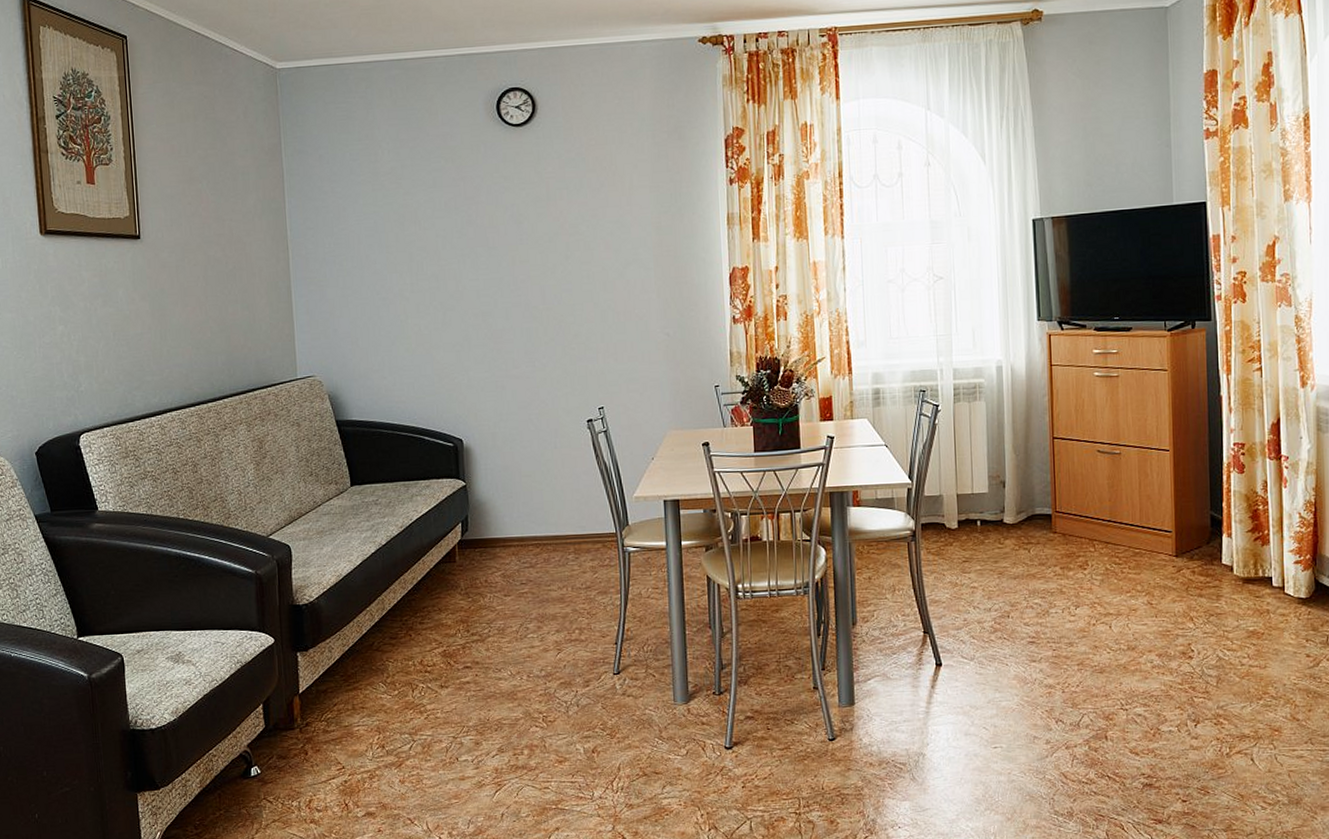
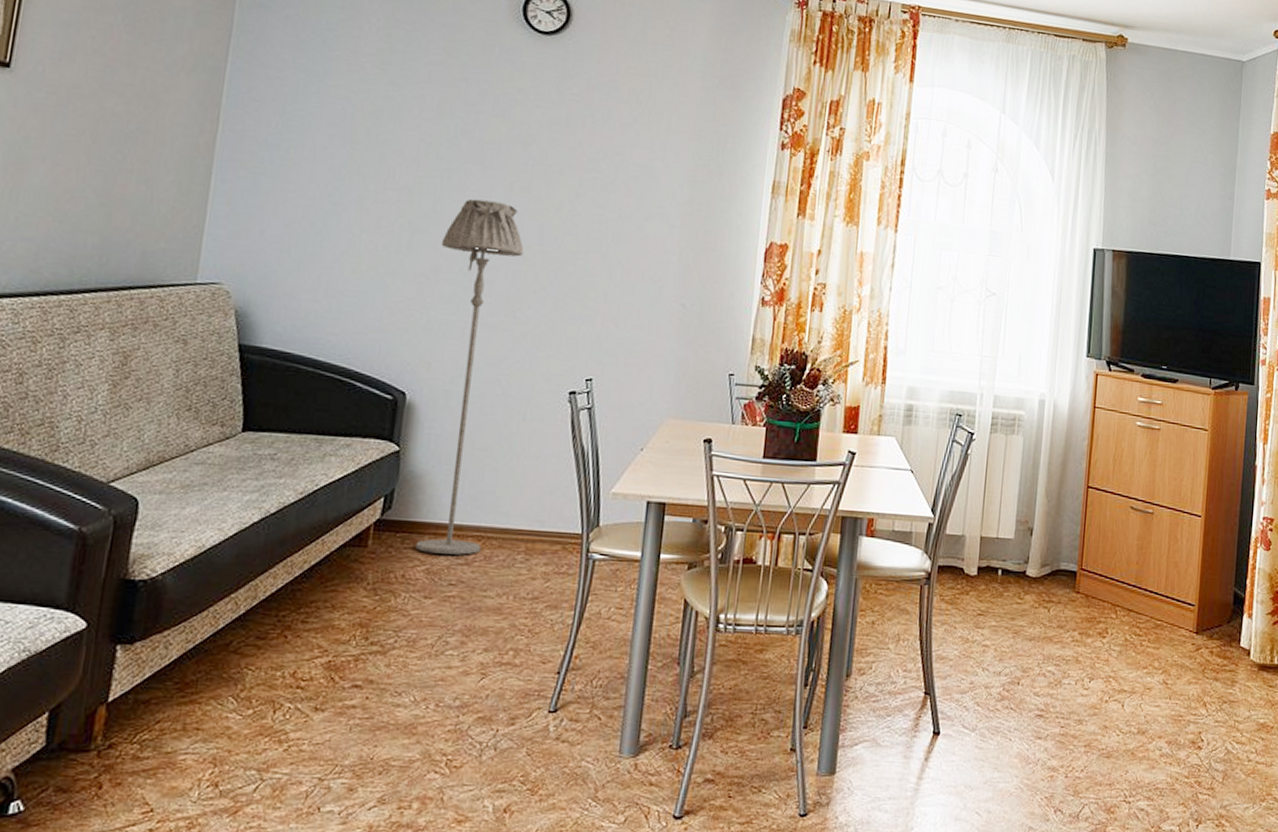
floor lamp: none [467,274,540,561] -> present [415,198,524,555]

